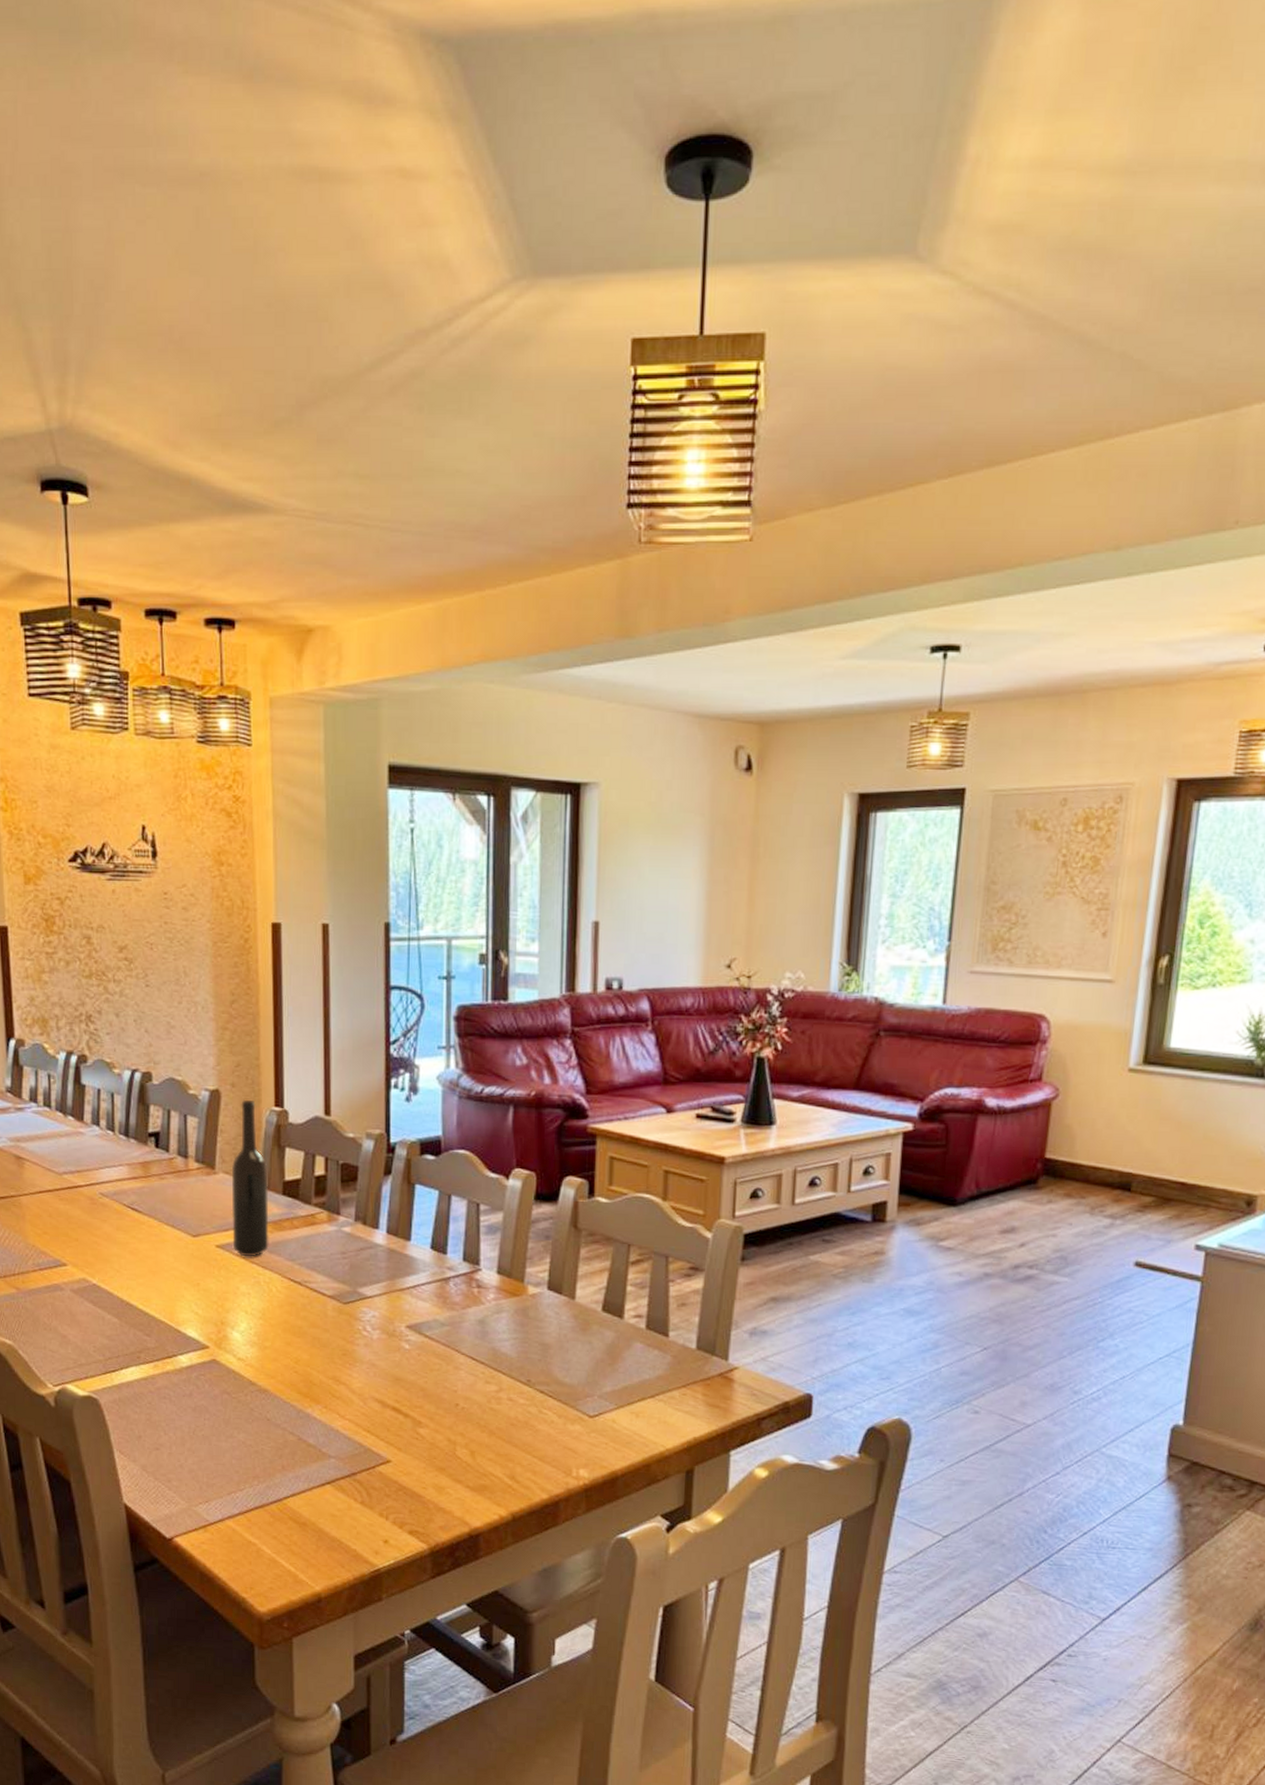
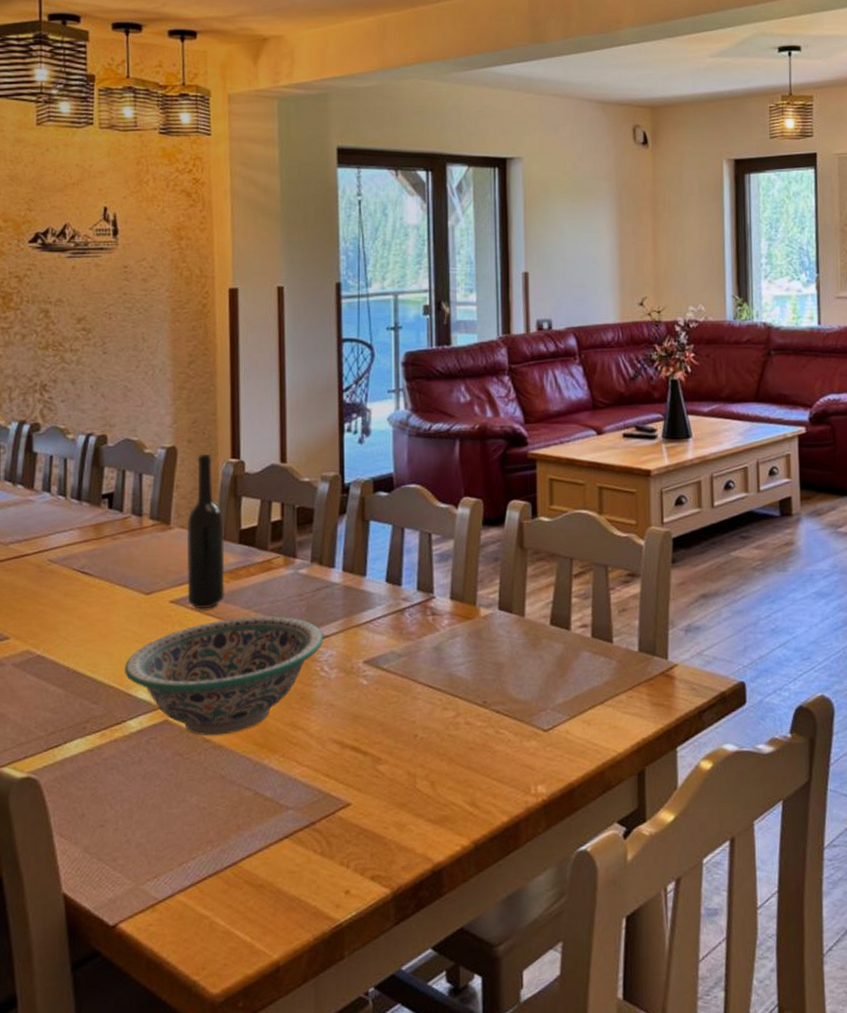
decorative bowl: none [175,1269,367,1380] -> present [125,616,324,736]

